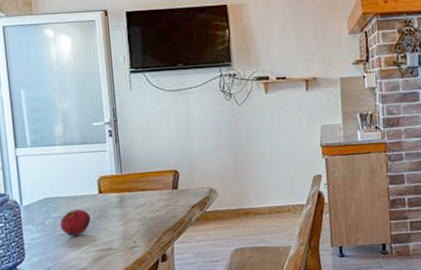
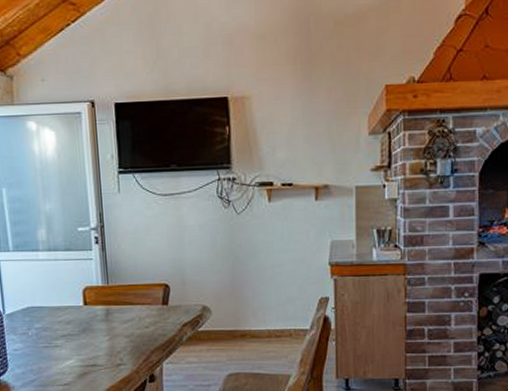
fruit: present [60,208,91,236] -> none [43,320,75,349]

